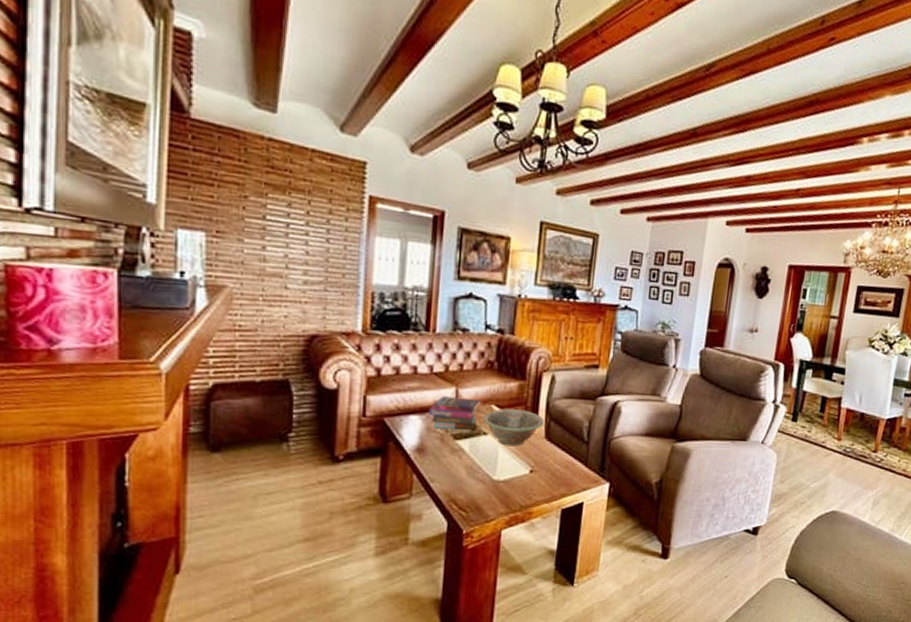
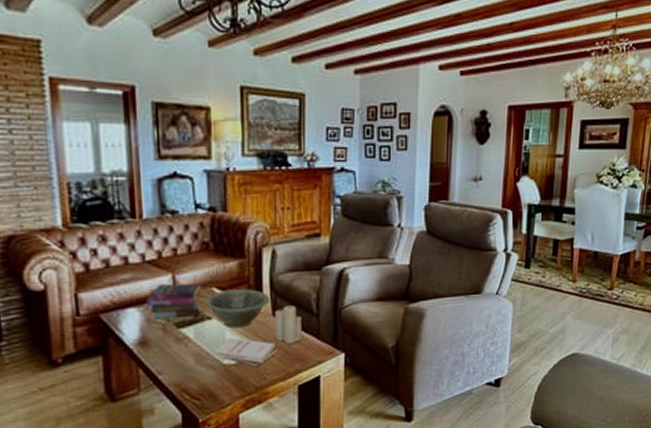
books: none [485,454,546,486] -> present [213,337,278,368]
candle: none [544,429,572,469] -> present [274,304,303,345]

